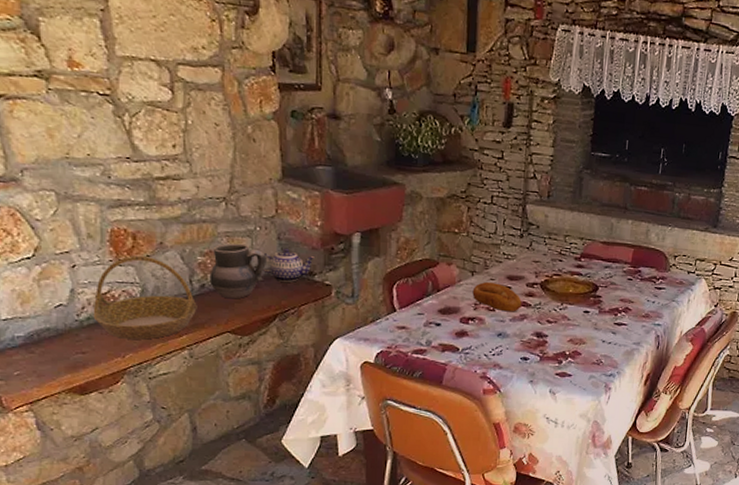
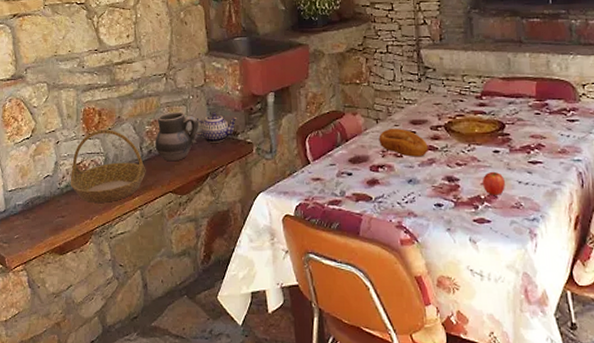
fruit: none [569,330,591,352] -> present [482,171,506,195]

